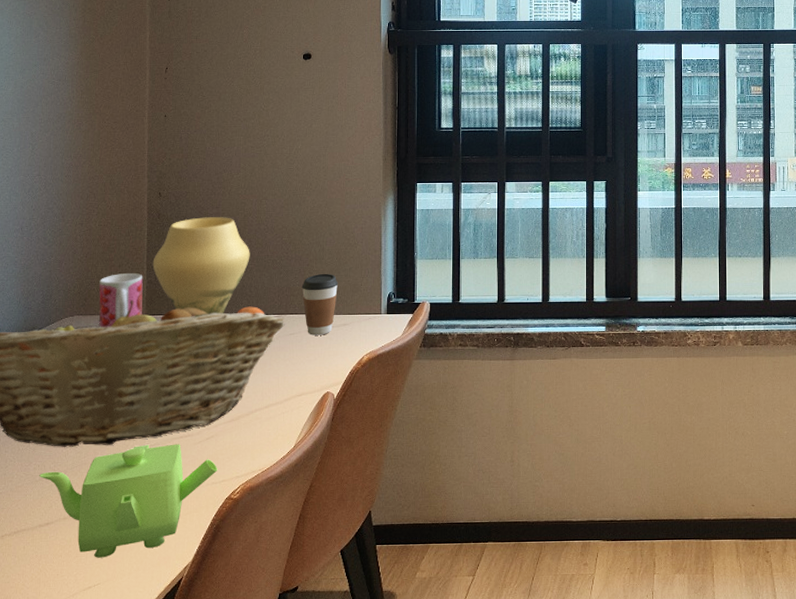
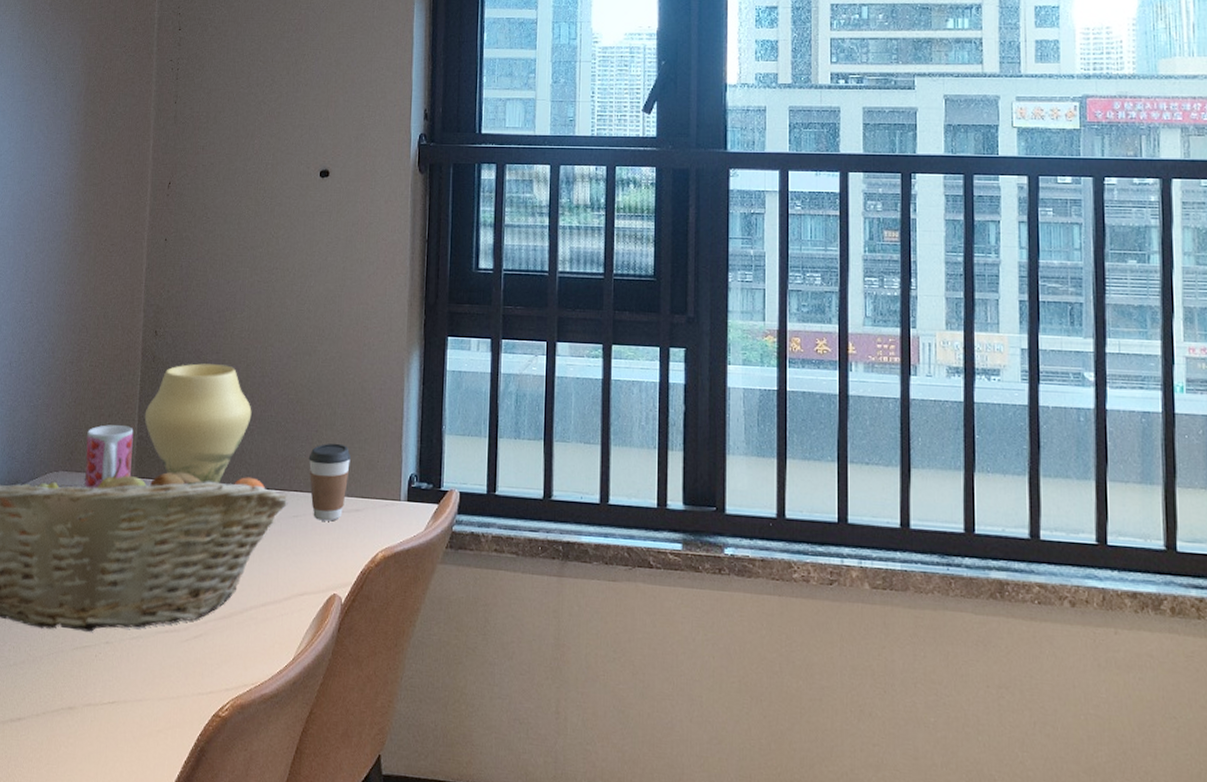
teapot: present [39,444,218,558] -> none [13,636,206,770]

